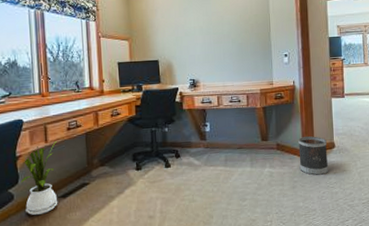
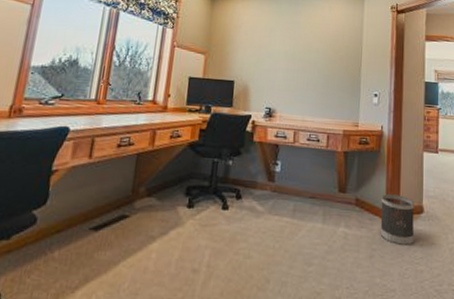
house plant: present [20,141,58,215] -> none [47,159,103,248]

